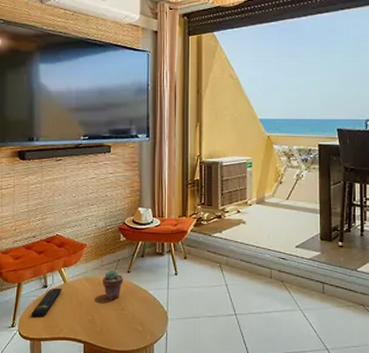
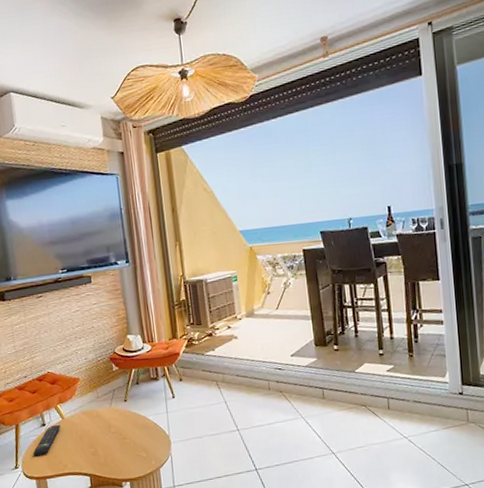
potted succulent: present [102,270,124,299] -> none [99,400,122,430]

